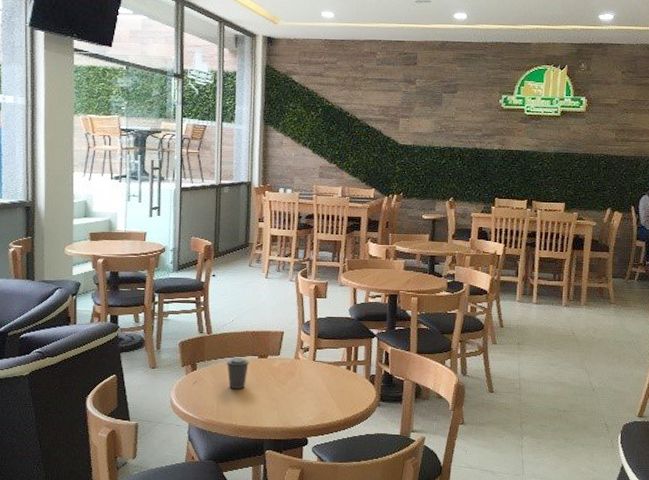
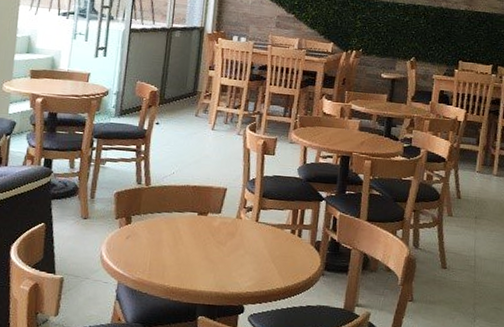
coffee cup: present [226,358,250,390] -> none [162,213,188,248]

